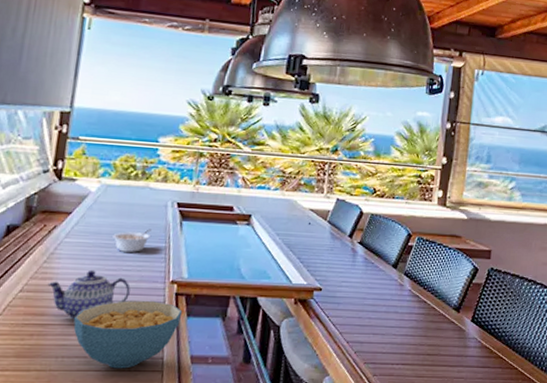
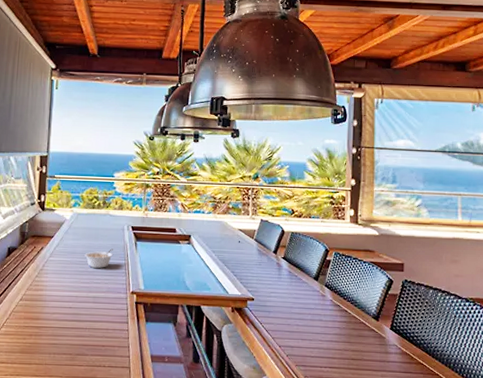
teapot: present [47,270,130,320] -> none [39,282,101,324]
cereal bowl: present [73,301,183,369] -> none [60,308,142,365]

